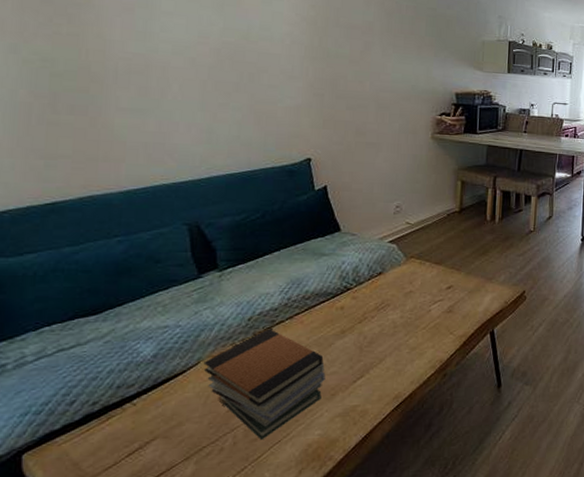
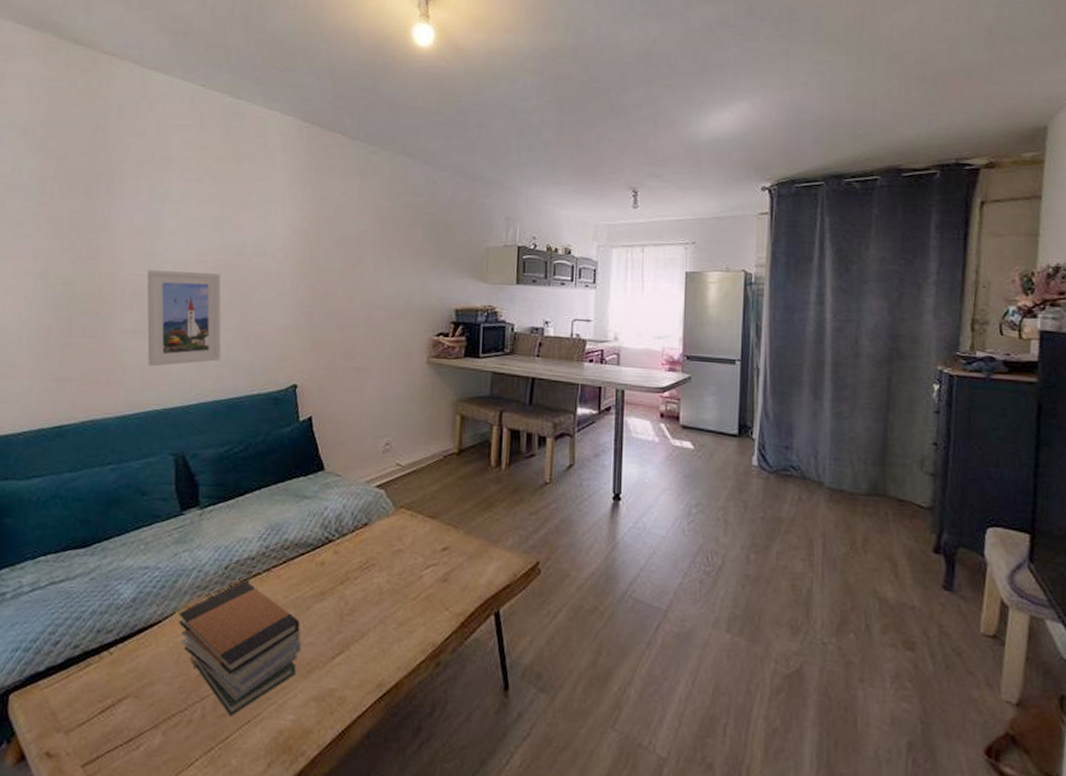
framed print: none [142,49,232,144] -> present [147,270,222,367]

